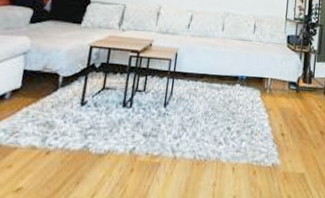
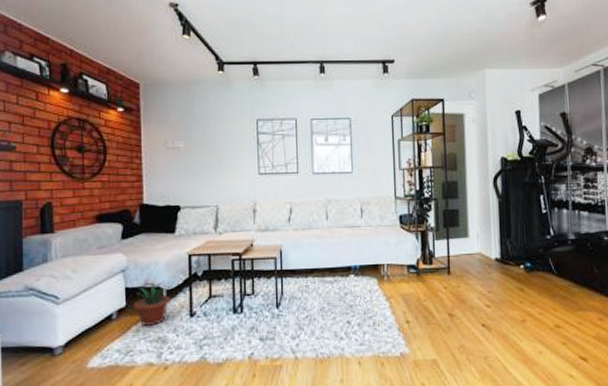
potted plant: none [27,66,70,110] -> present [133,281,173,326]

